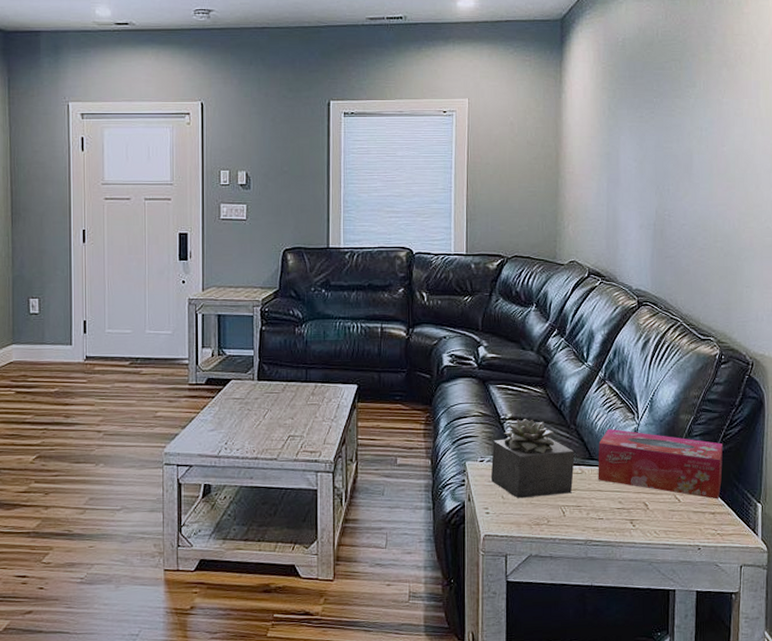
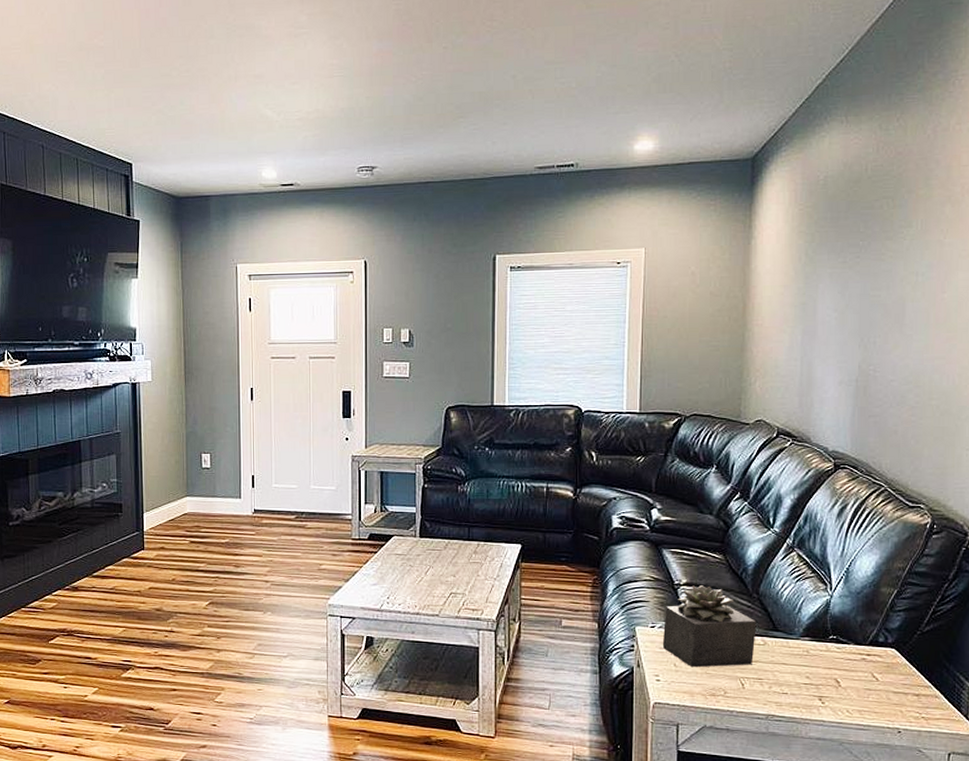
tissue box: present [598,428,723,500] -> none [782,599,932,681]

